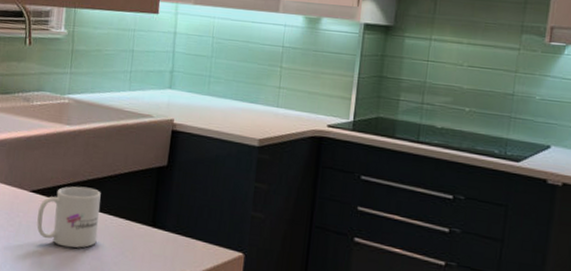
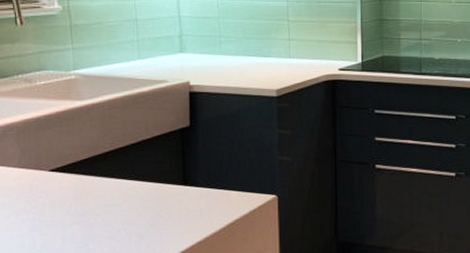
mug: present [37,186,101,248] -> none [61,158,129,219]

